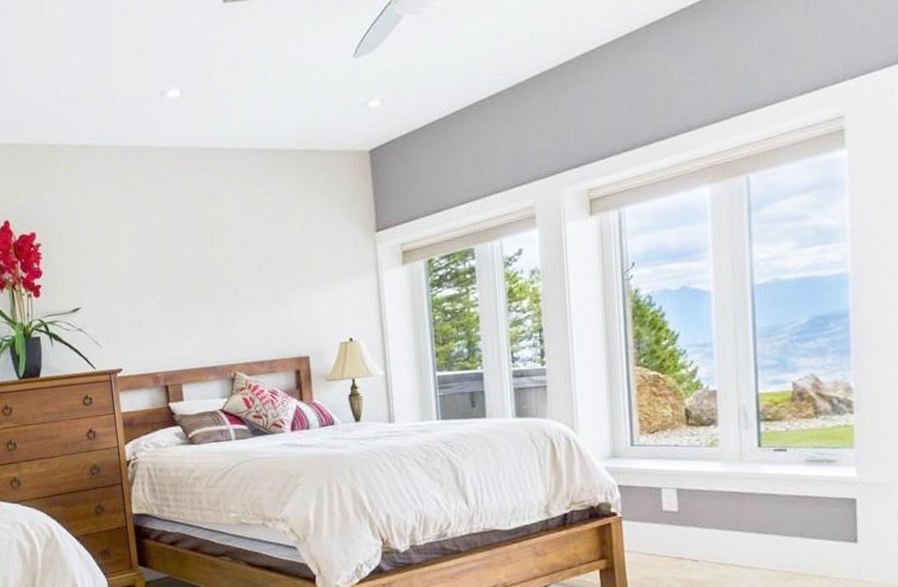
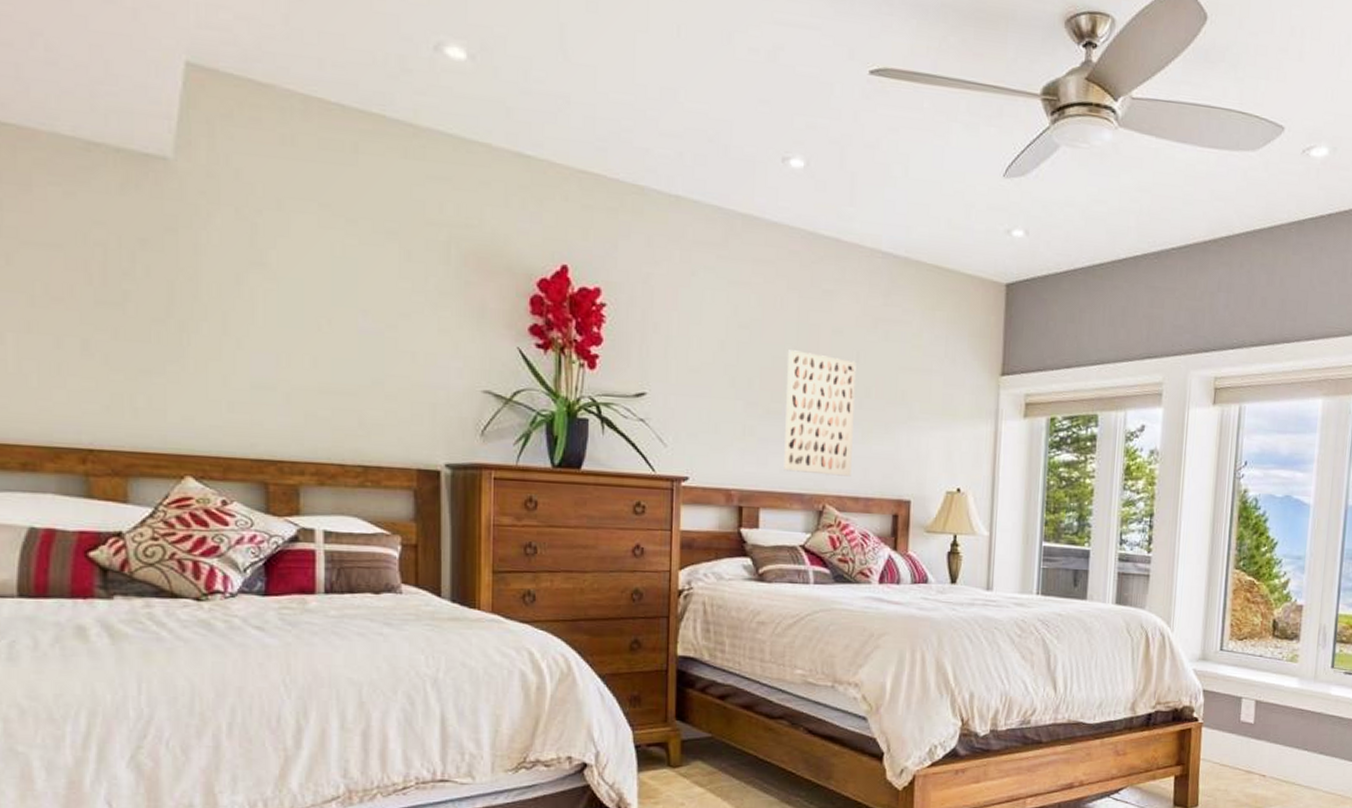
wall art: none [187,247,254,350] -> present [784,350,856,477]

